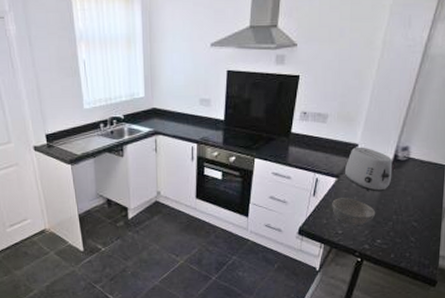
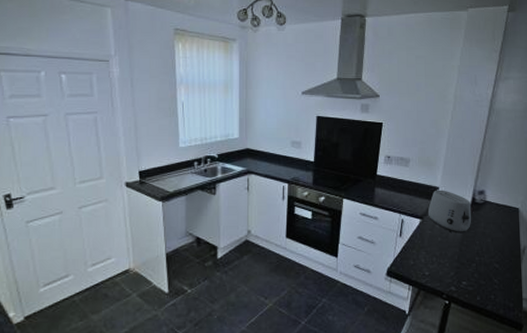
bowl: present [332,198,376,225] -> none [418,239,460,267]

